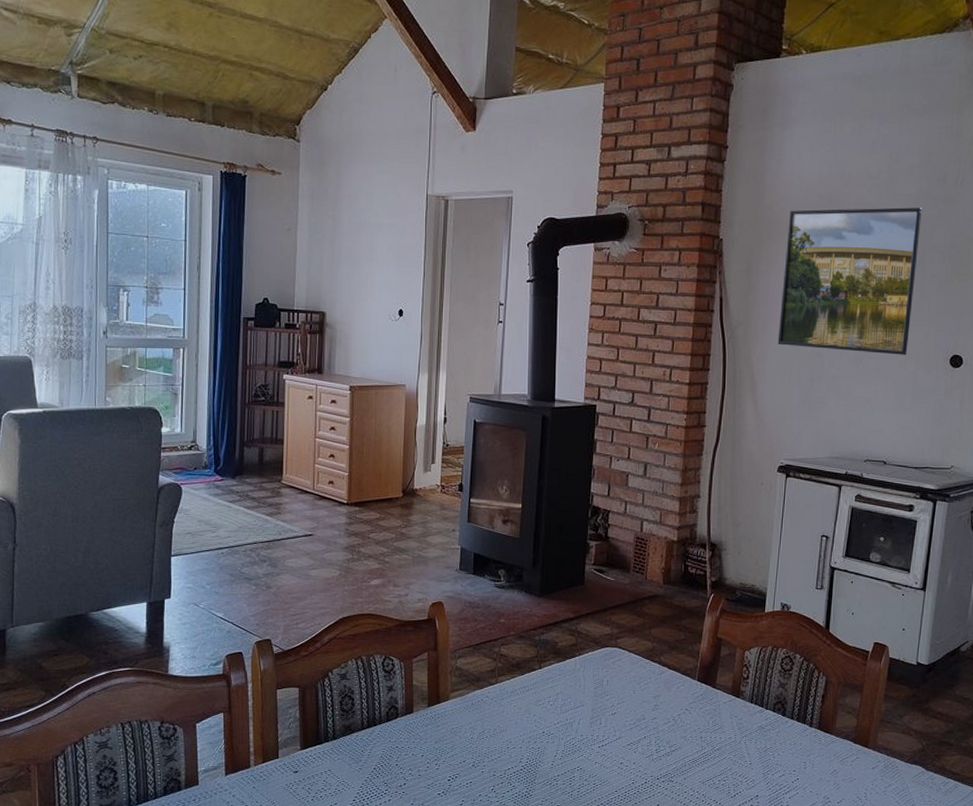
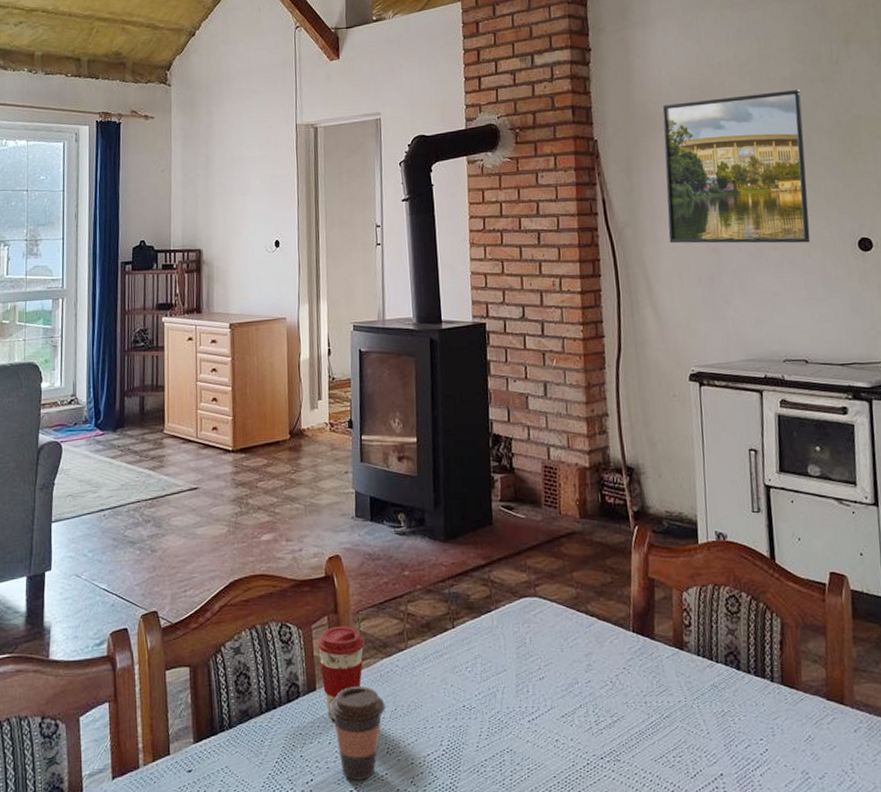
coffee cup: none [416,661,461,737] -> present [317,626,366,720]
coffee cup: none [424,712,474,786] -> present [329,686,385,780]

